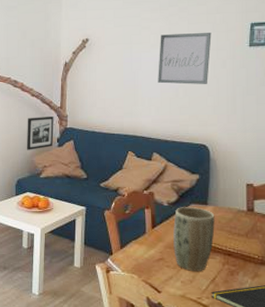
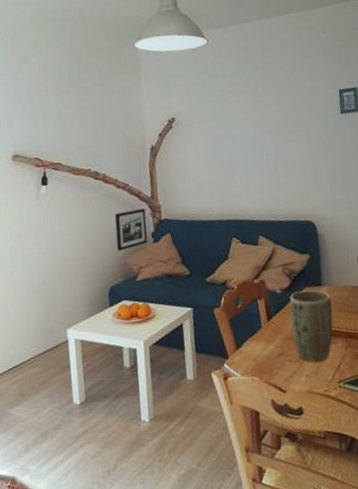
wall art: present [158,33,212,84] -> none [251,102,306,160]

